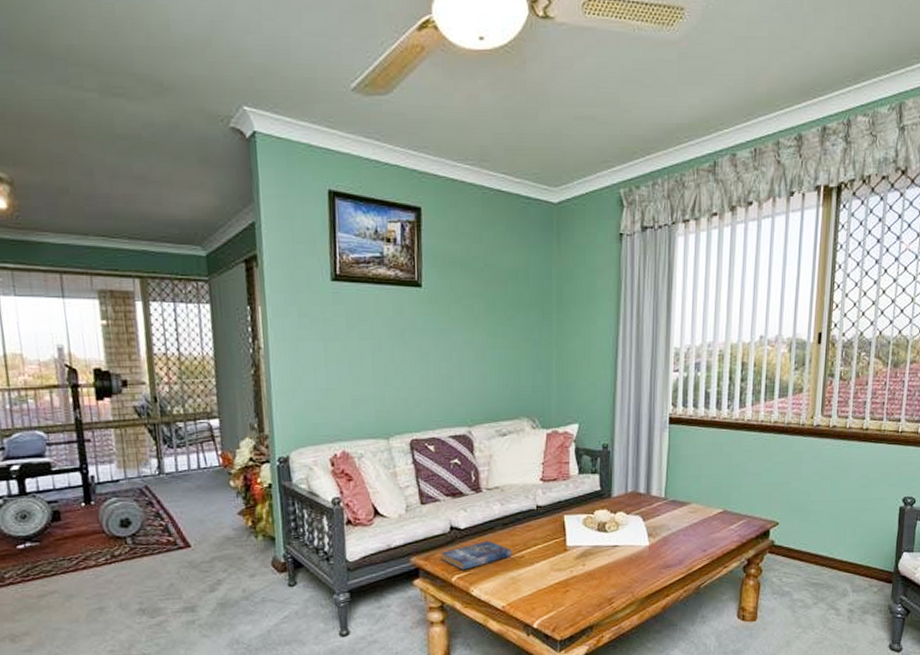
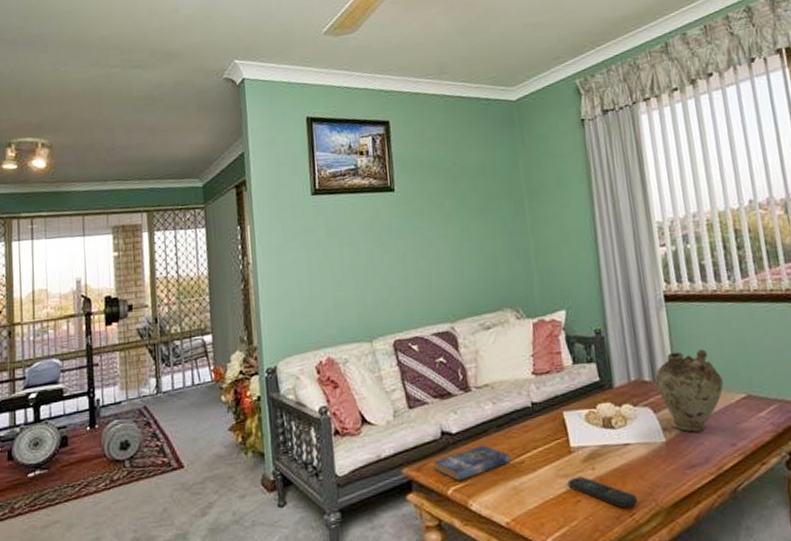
remote control: none [560,570,618,599] -> present [567,476,638,509]
vase: none [649,469,706,539] -> present [655,349,724,432]

